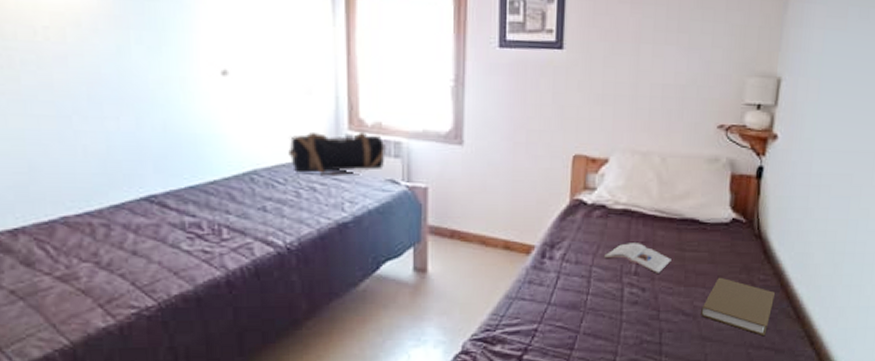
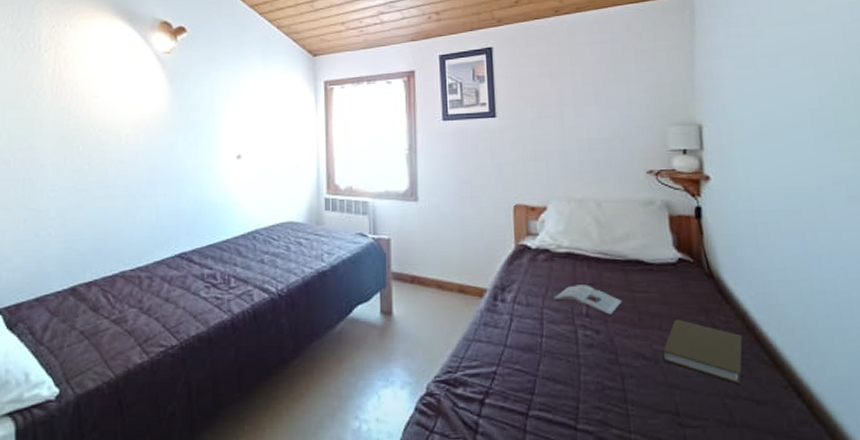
duffel bag: present [288,132,387,175] -> none [282,195,357,231]

